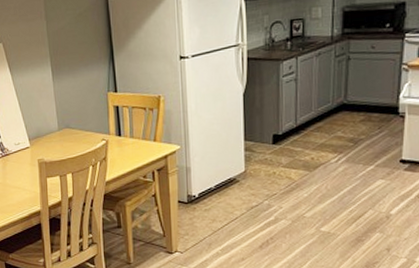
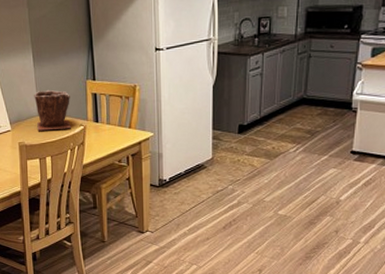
plant pot: none [53,103,92,147] -> present [34,89,71,131]

